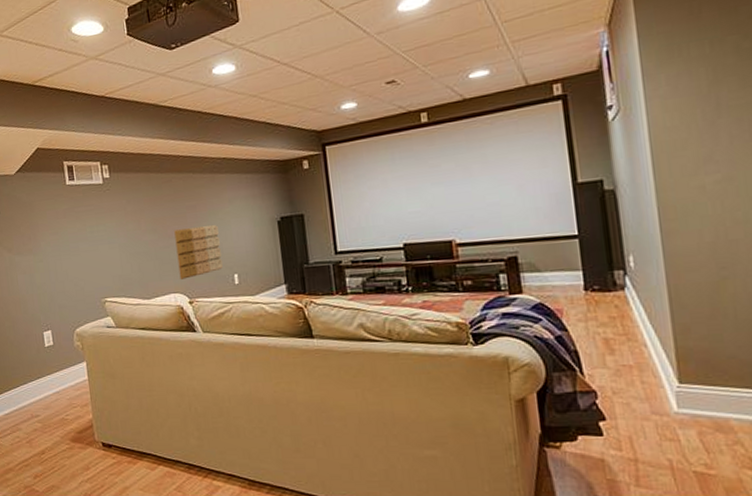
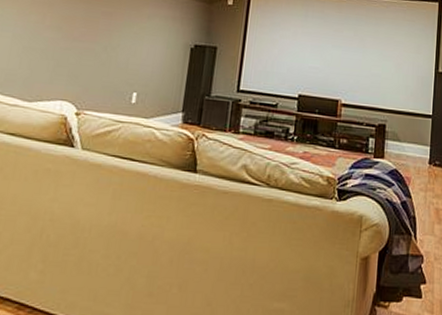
acoustic panel: present [174,225,223,279] -> none [73,33,130,88]

